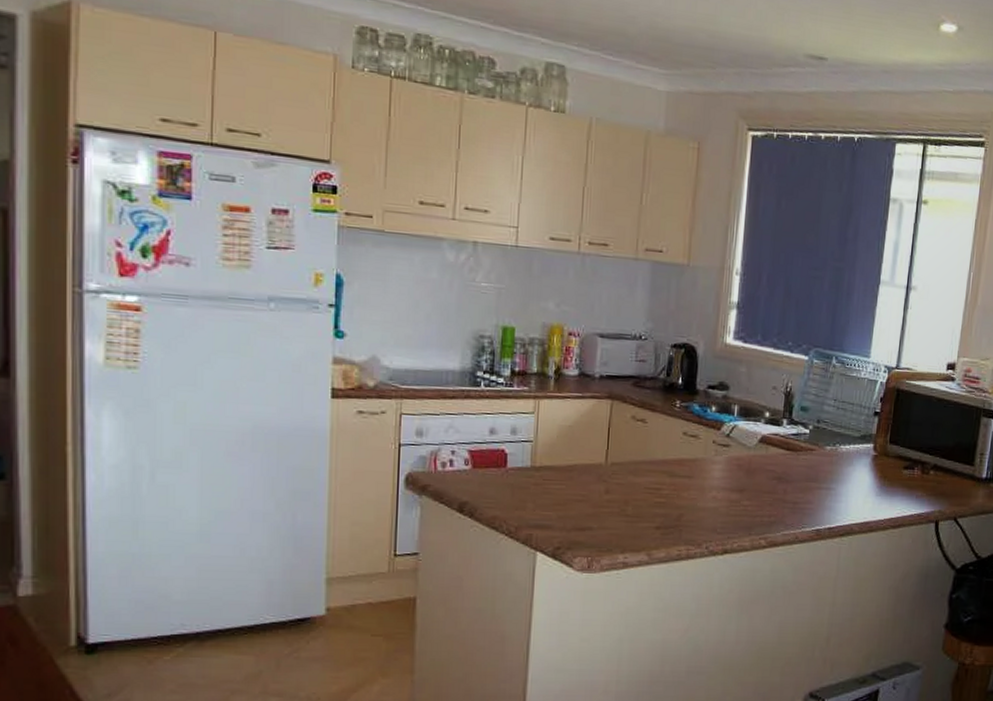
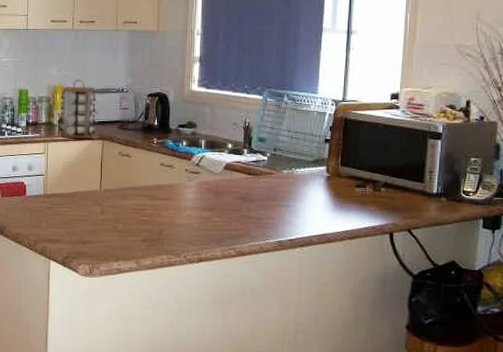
spice rack: none [556,318,606,398] -> present [60,79,97,139]

